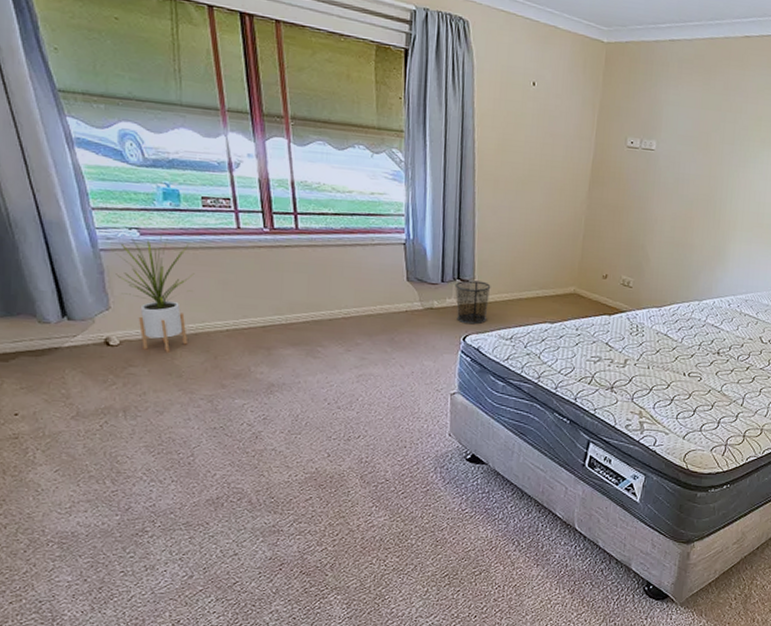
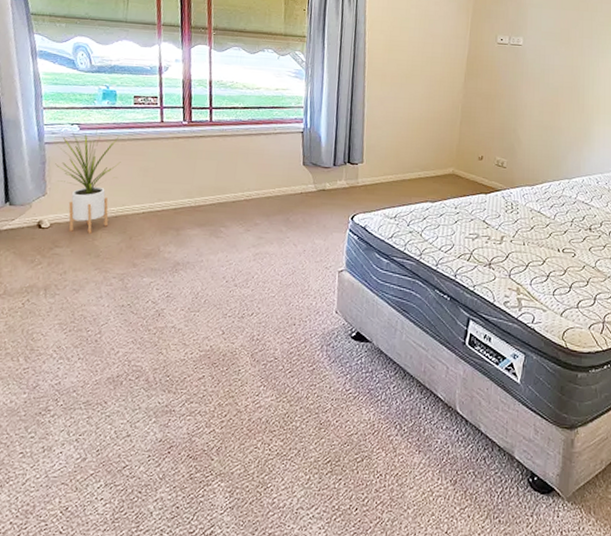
waste bin: present [454,280,491,325] -> none [345,163,378,205]

